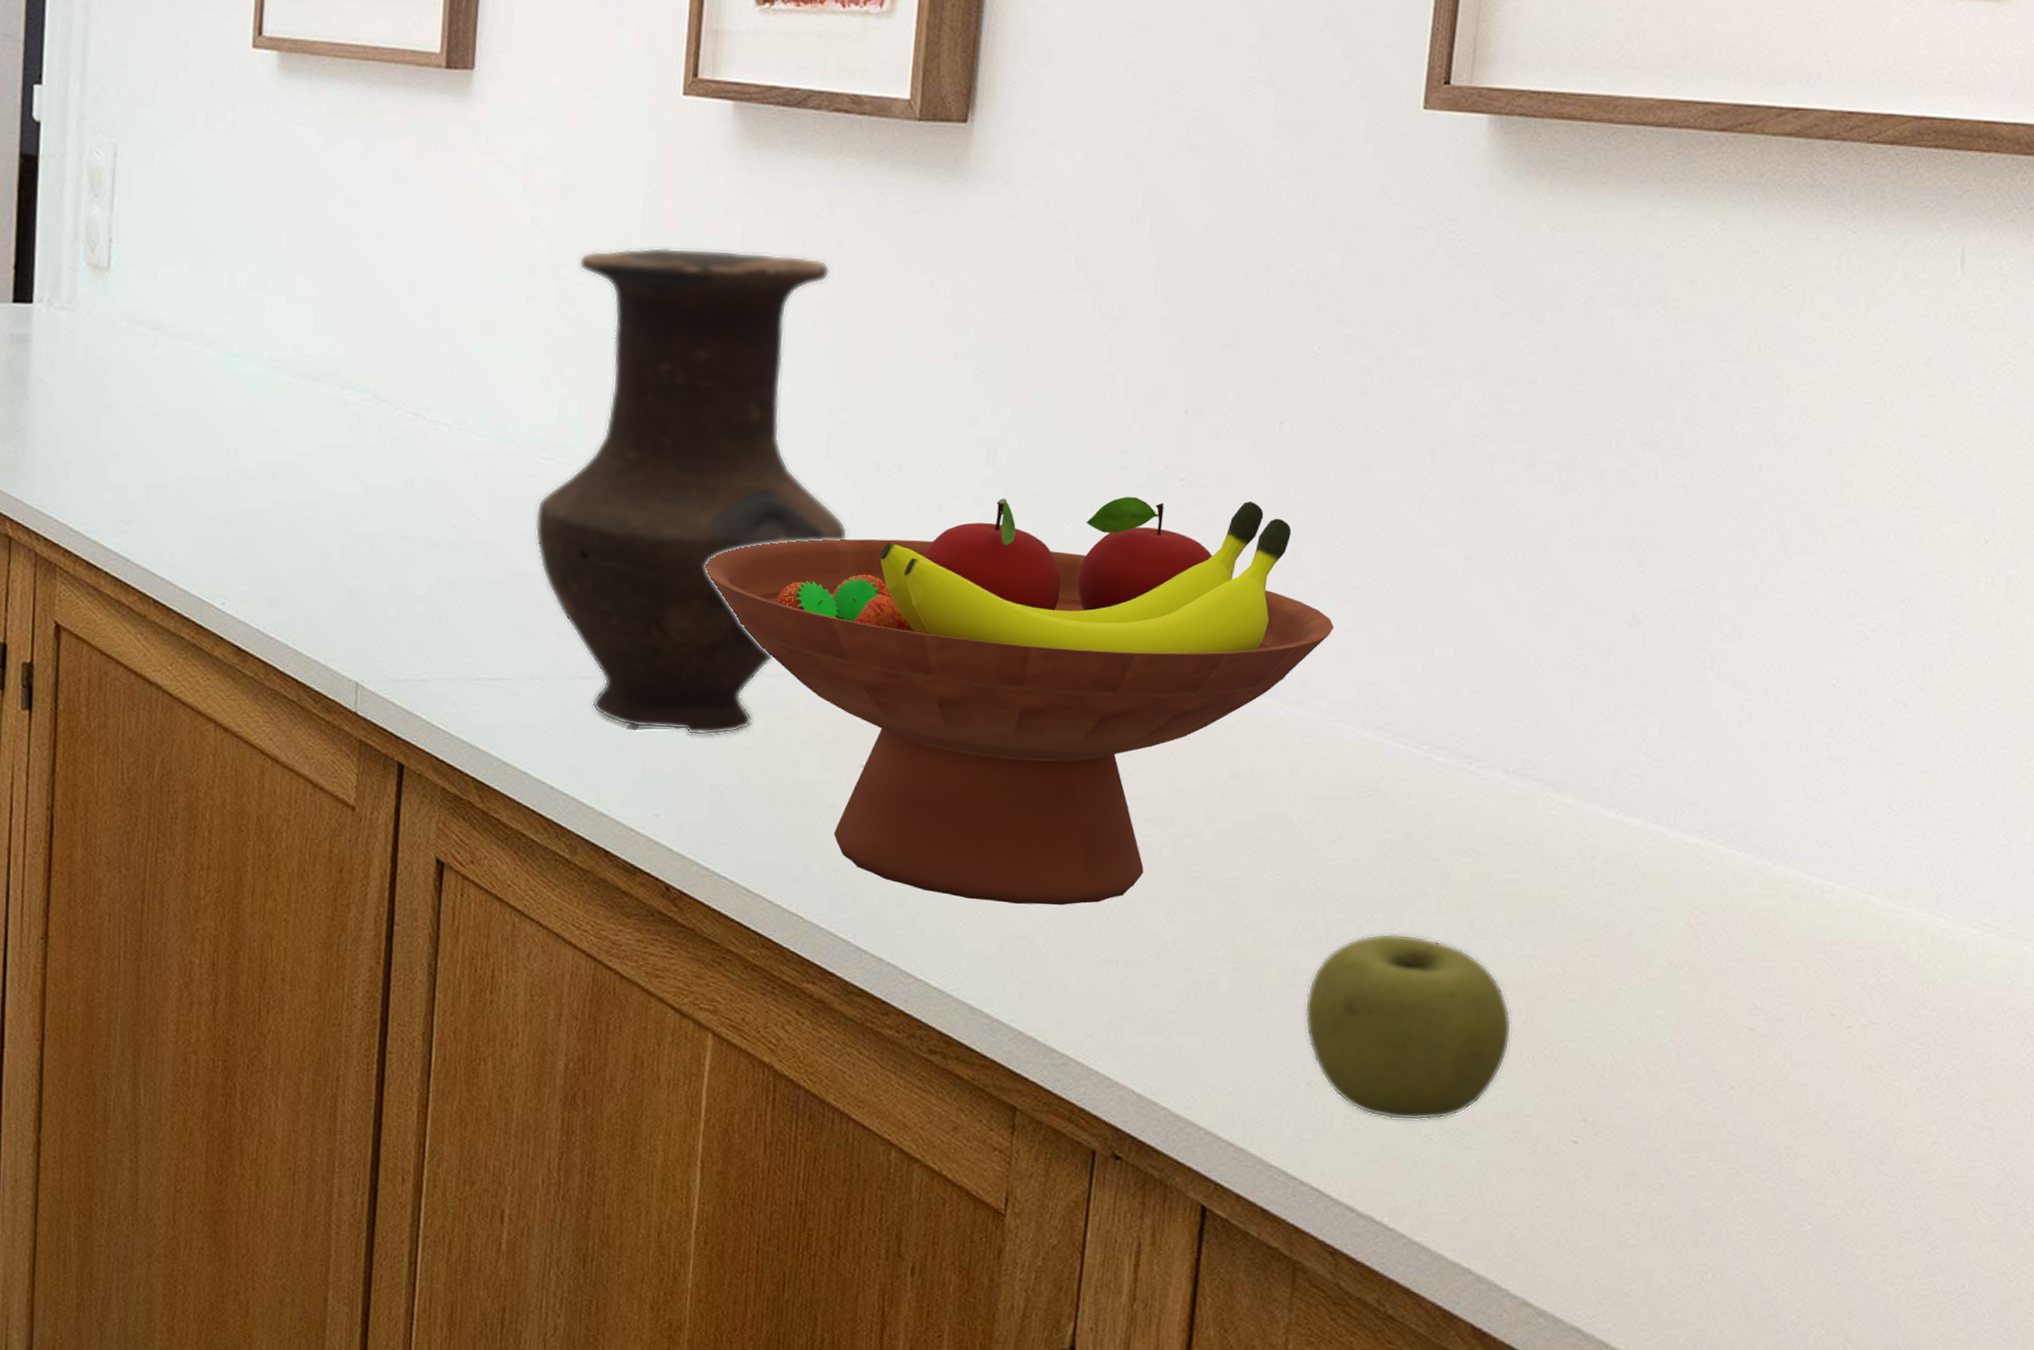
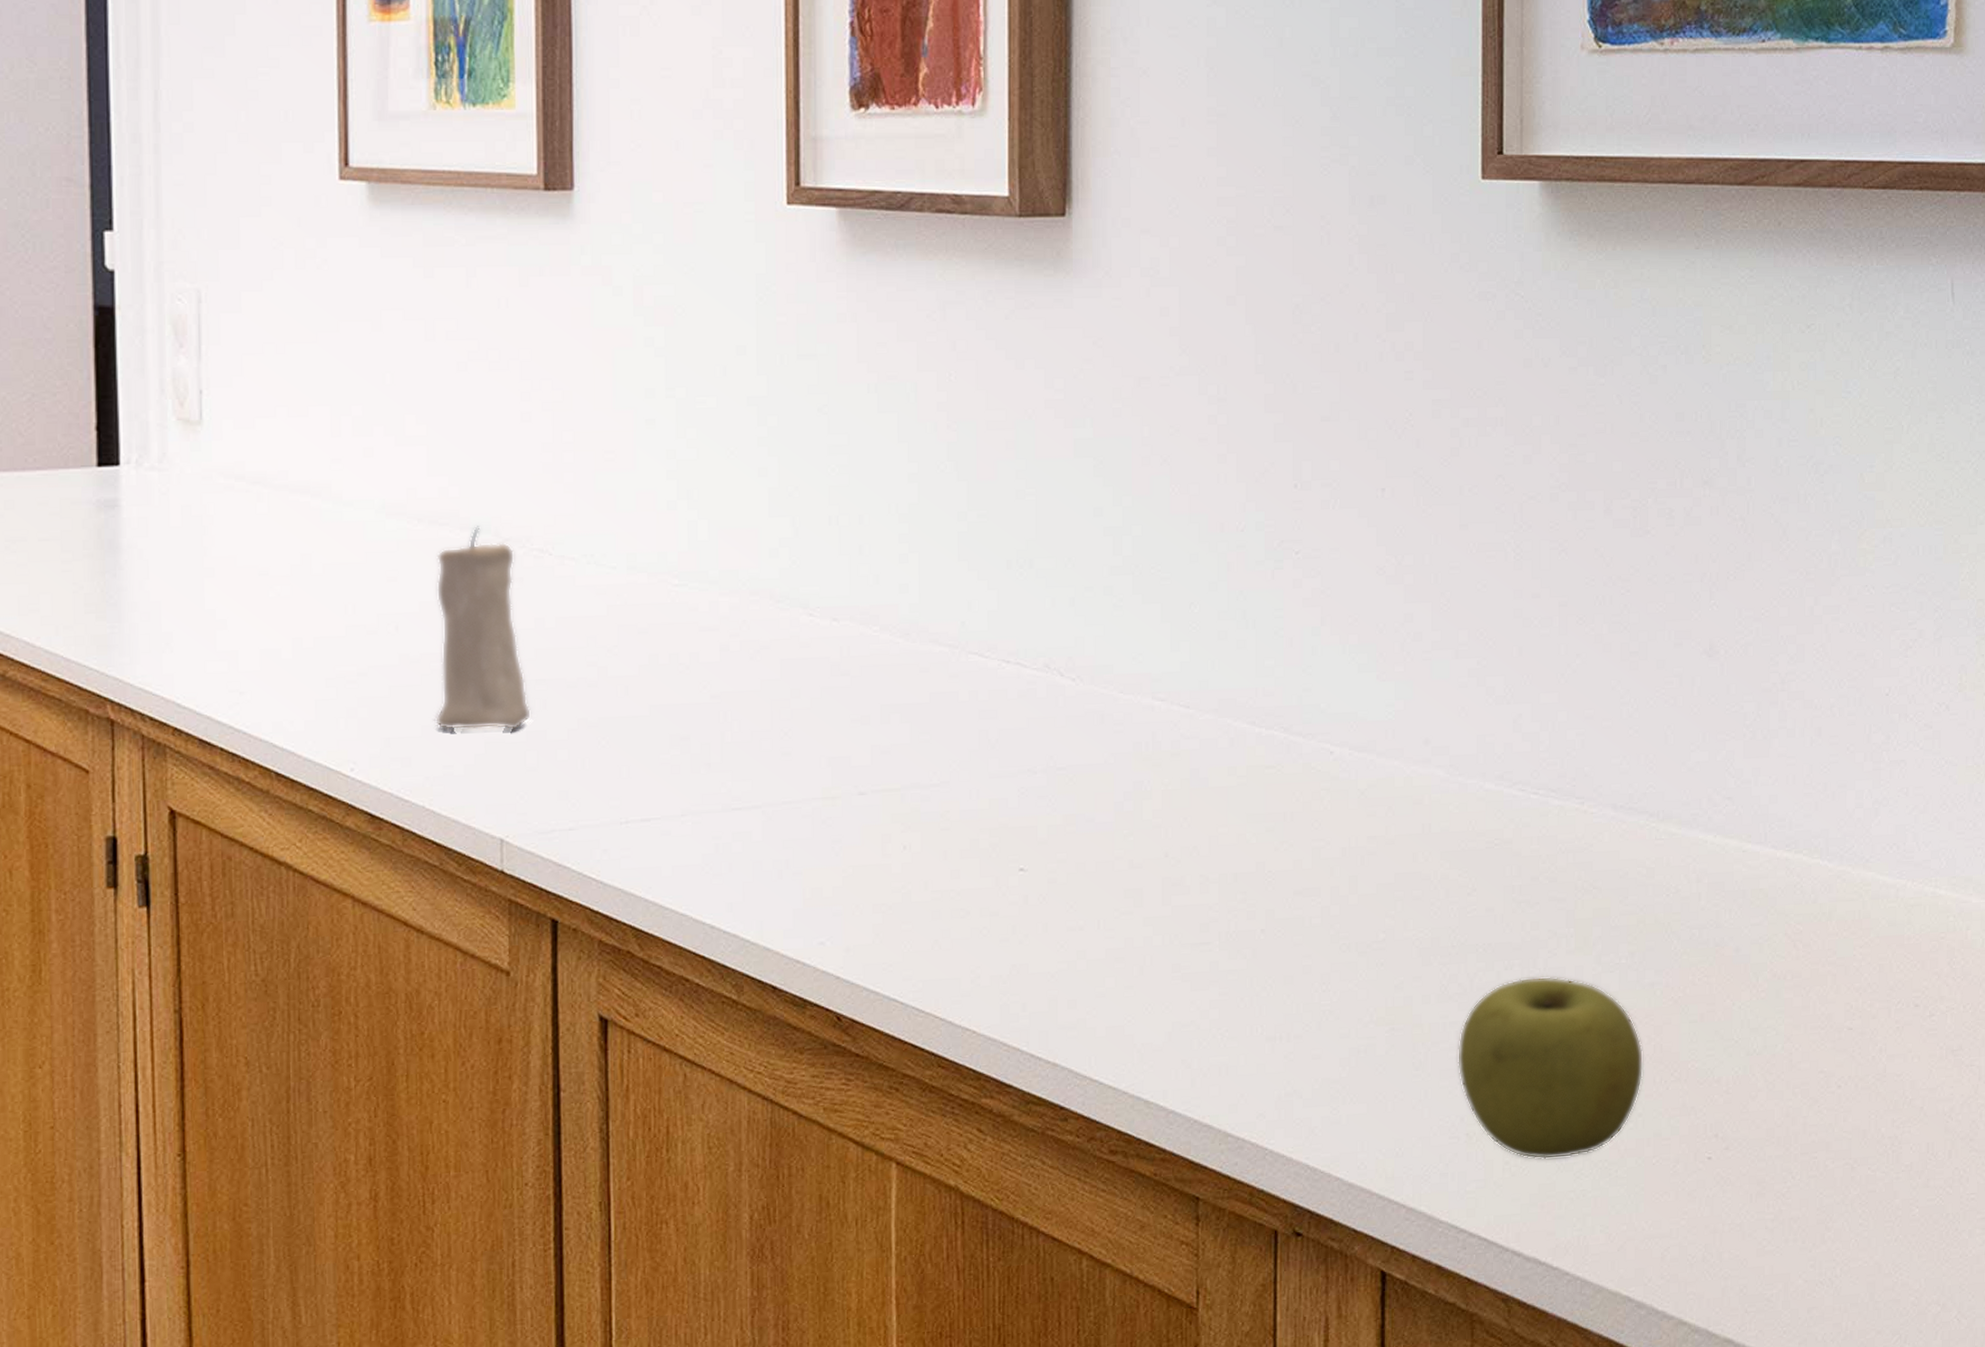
candle: none [303,385,395,582] -> present [434,526,532,731]
vase: present [535,247,848,736] -> none [674,358,986,857]
fruit bowl: present [705,497,1335,906] -> none [849,568,1450,992]

